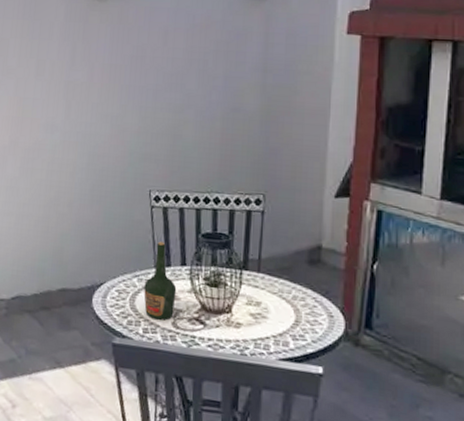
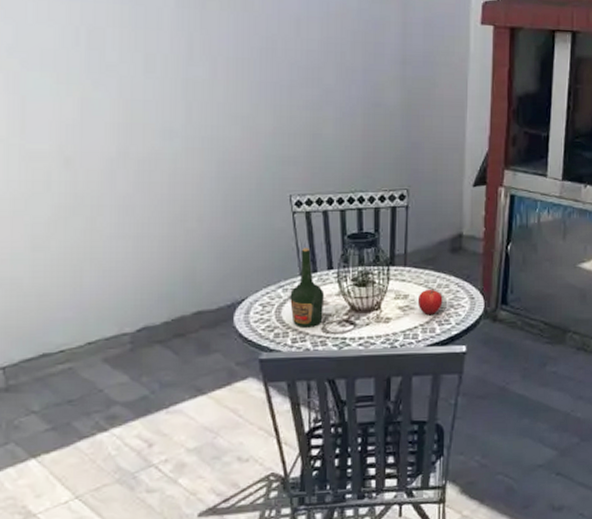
fruit: none [270,298,298,327] -> present [417,287,443,314]

